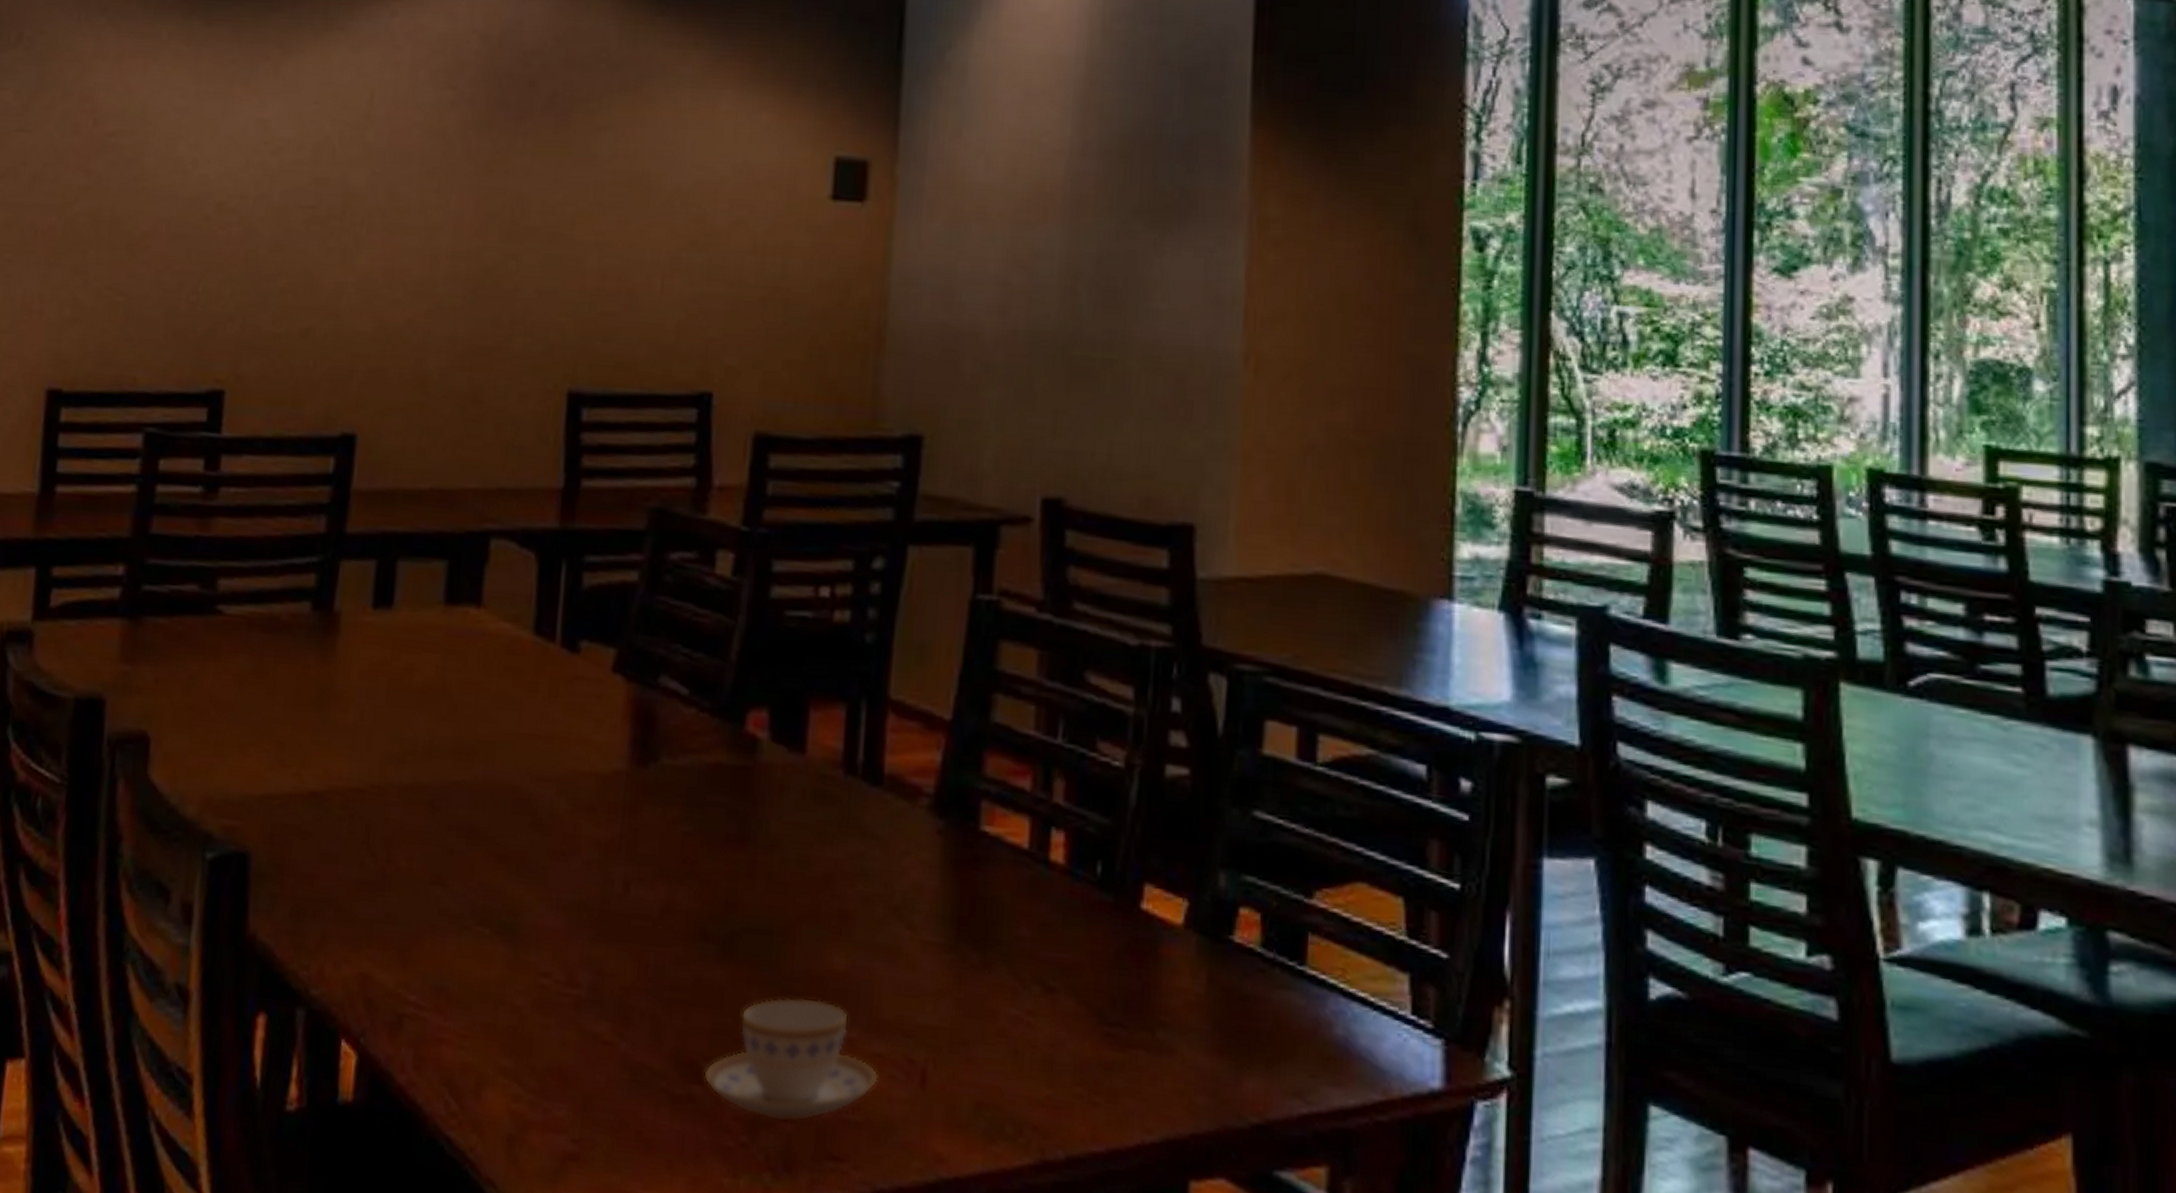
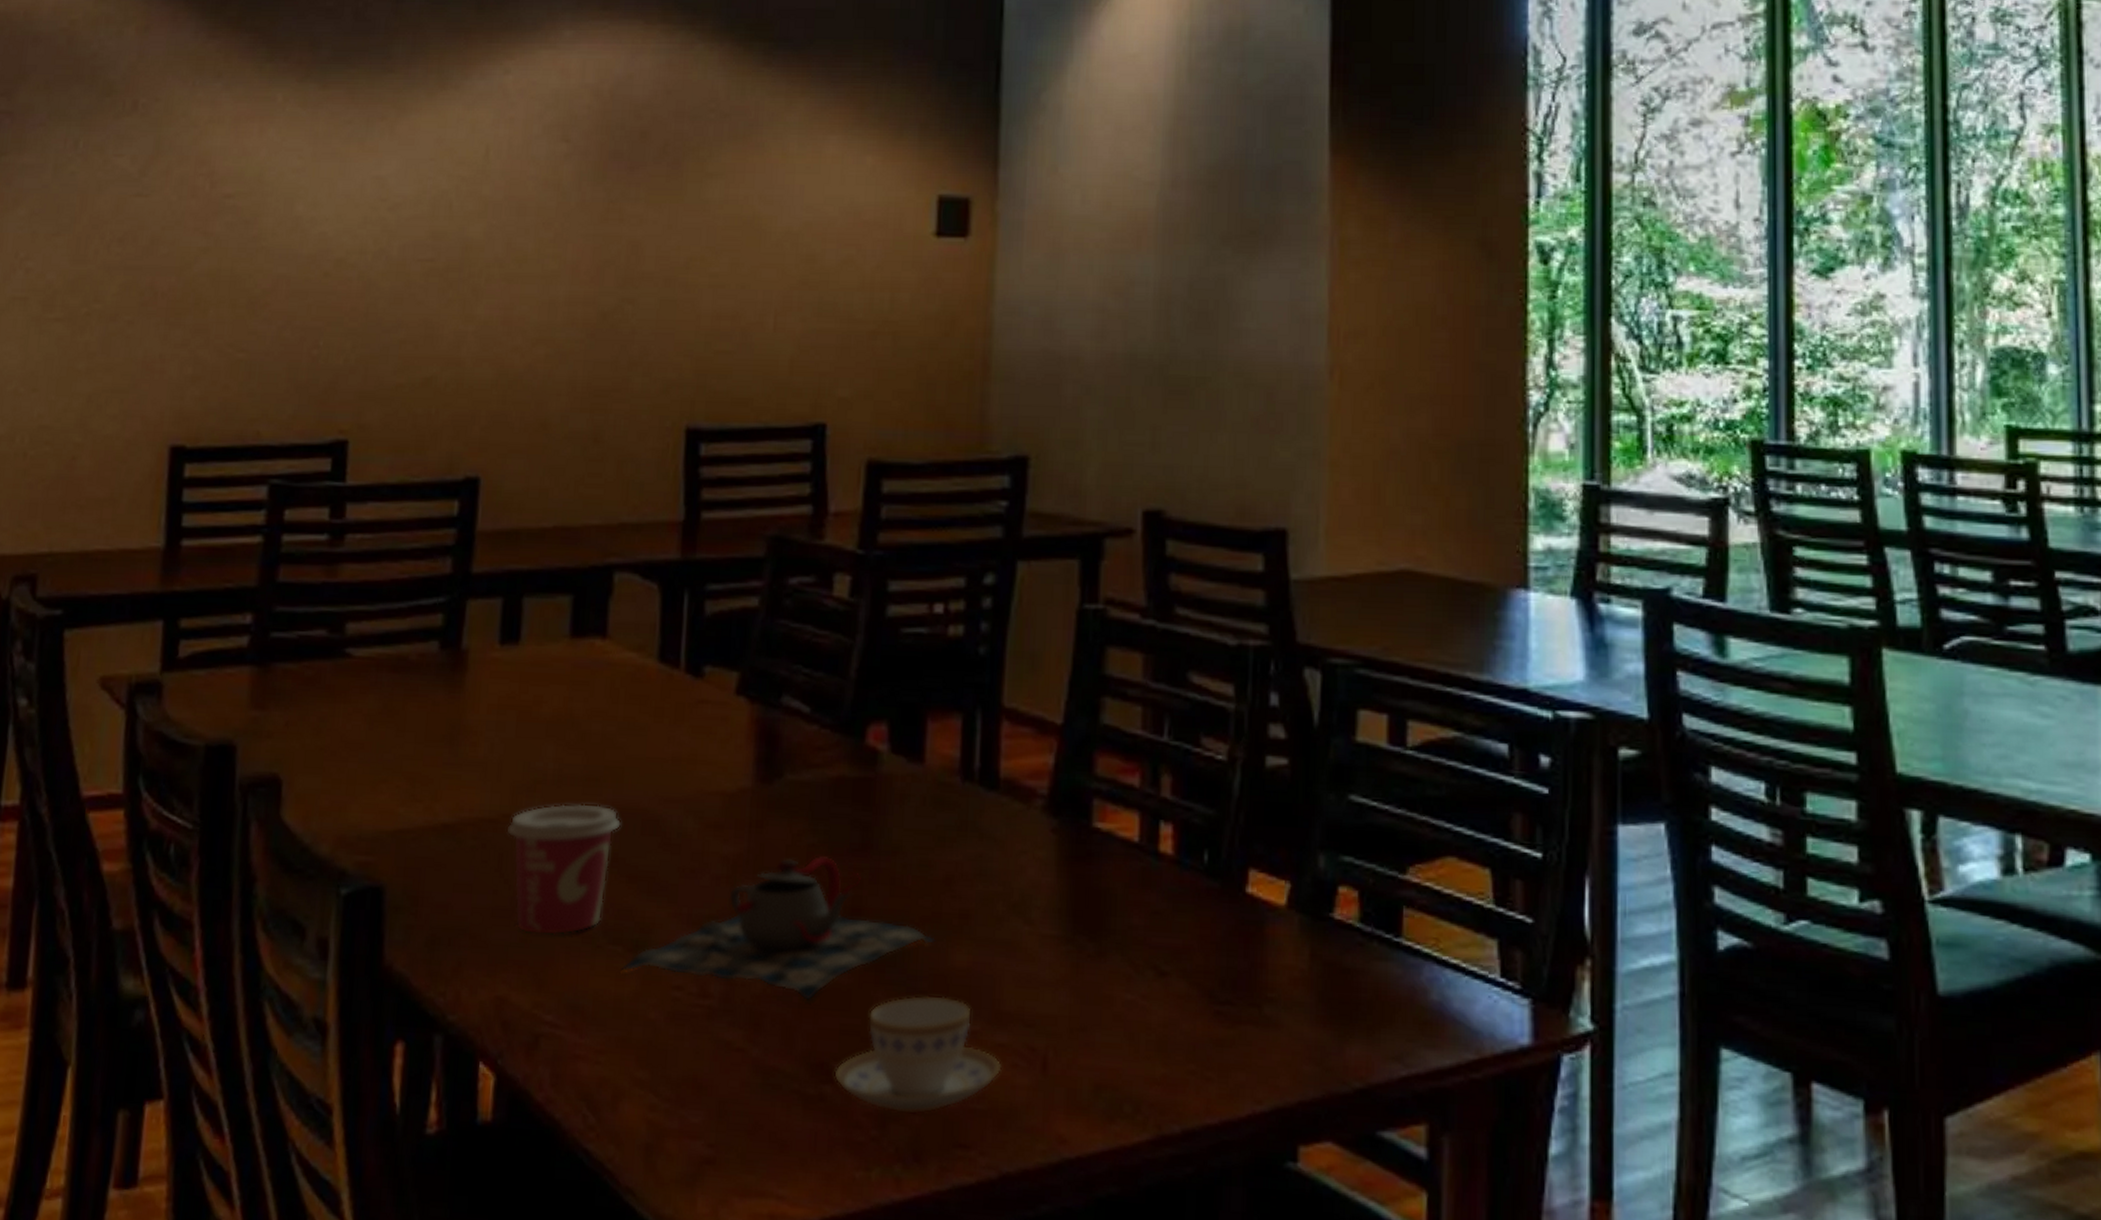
cup: none [374,776,491,913] -> present [506,803,621,936]
teapot: none [487,844,813,996] -> present [621,855,935,1001]

